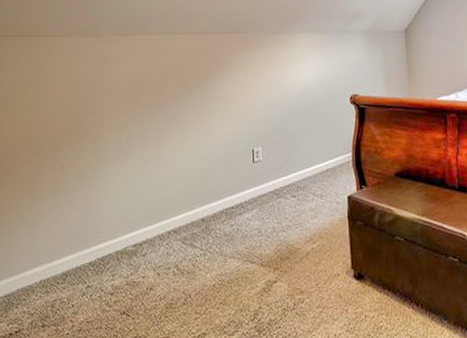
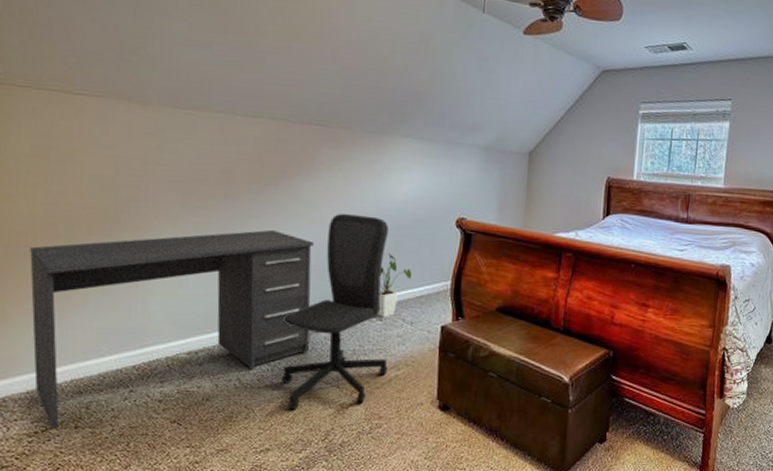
desk: none [11,125,234,330] -> present [30,229,314,429]
office chair: none [210,103,305,293] -> present [281,213,388,411]
house plant: none [289,134,318,194] -> present [377,253,413,318]

